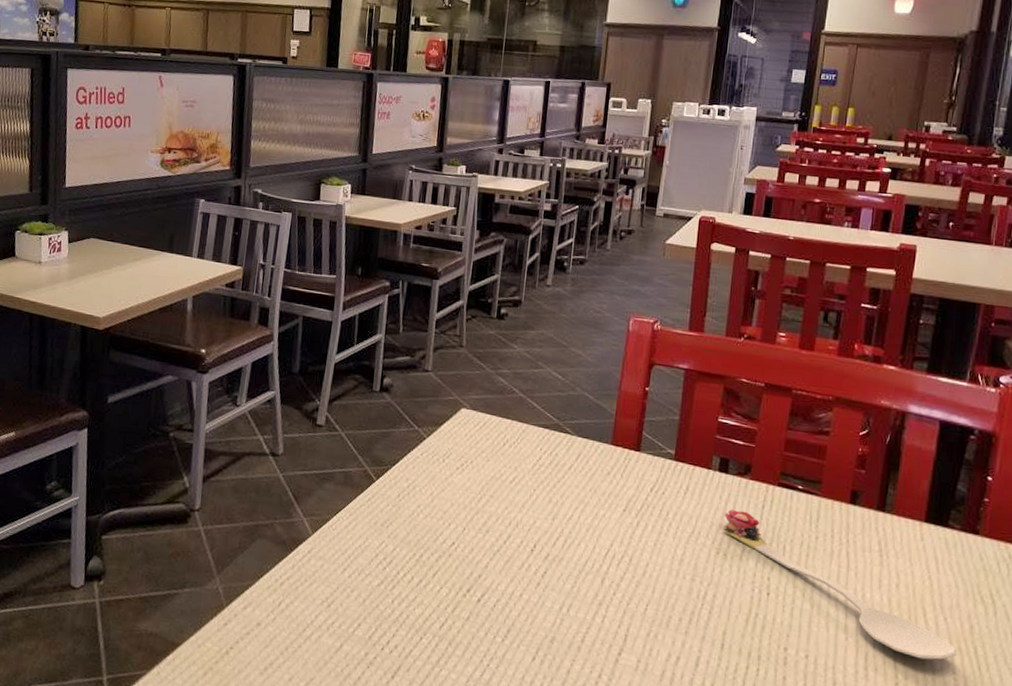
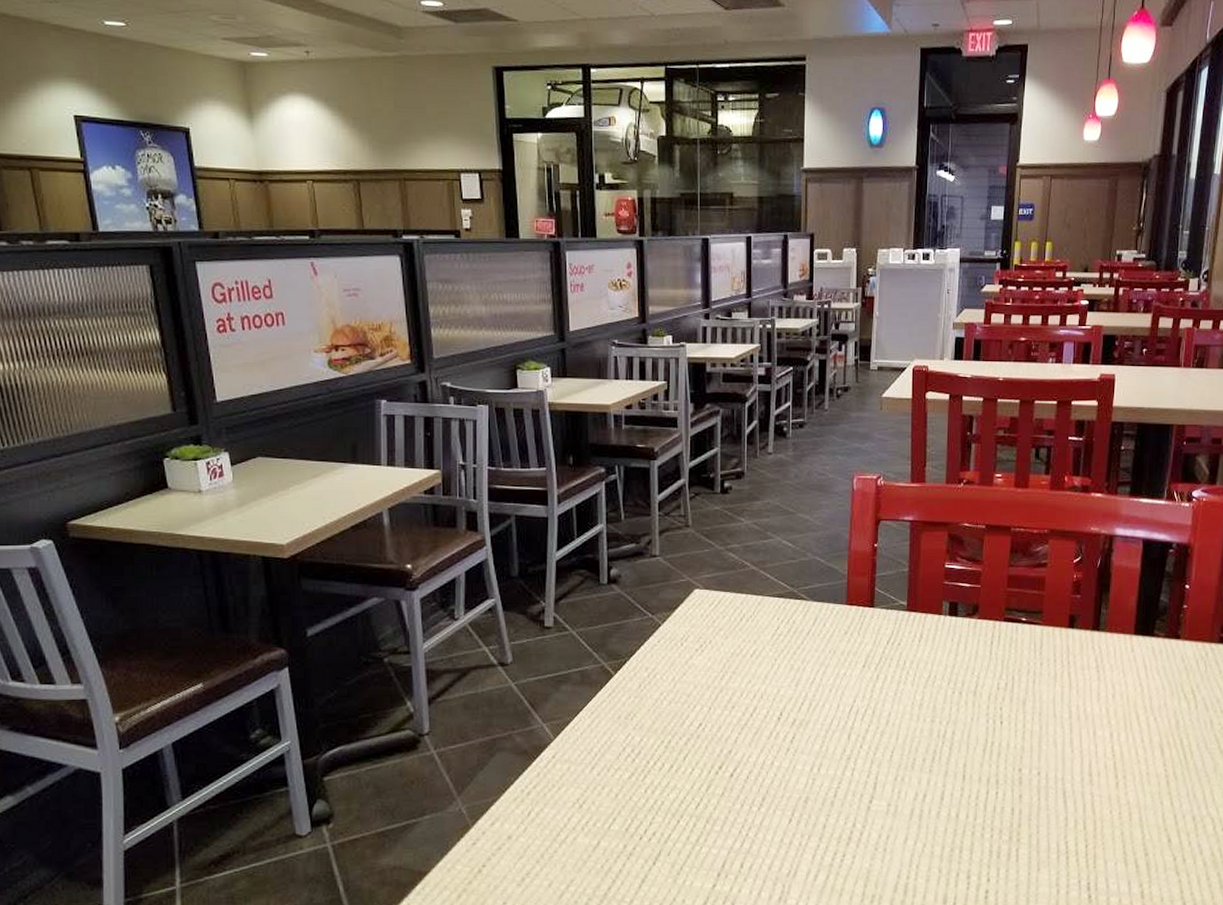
spoon: present [723,509,957,660] -> none [957,649,1166,758]

